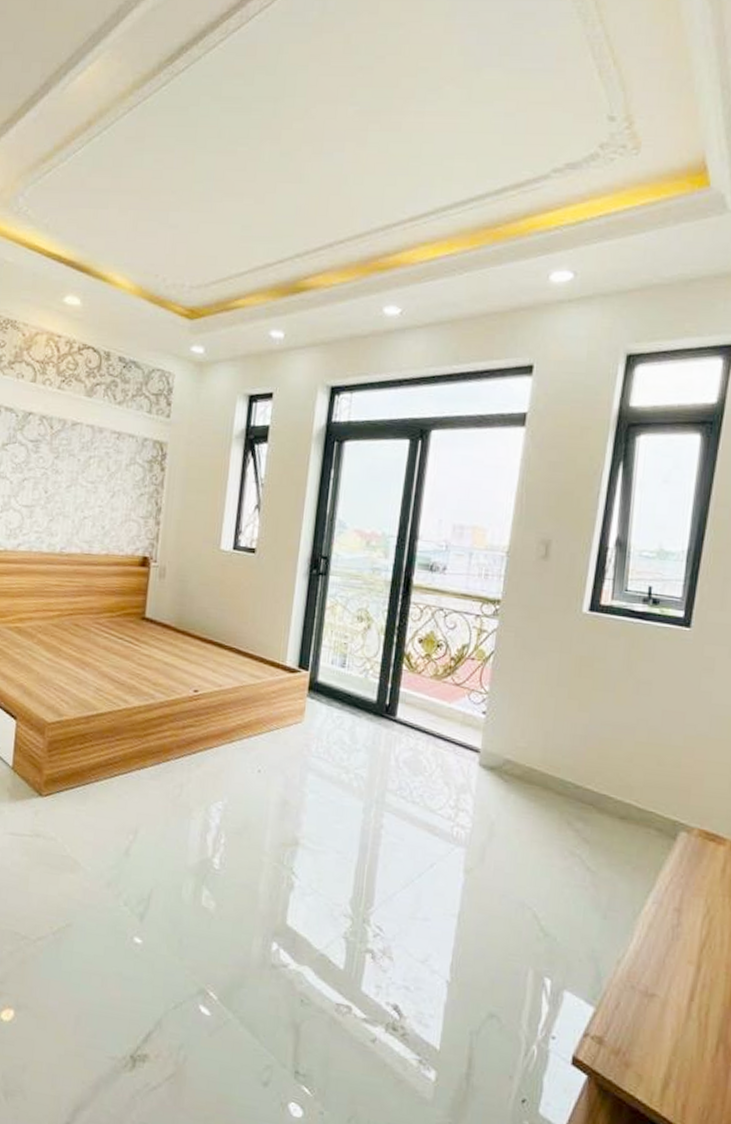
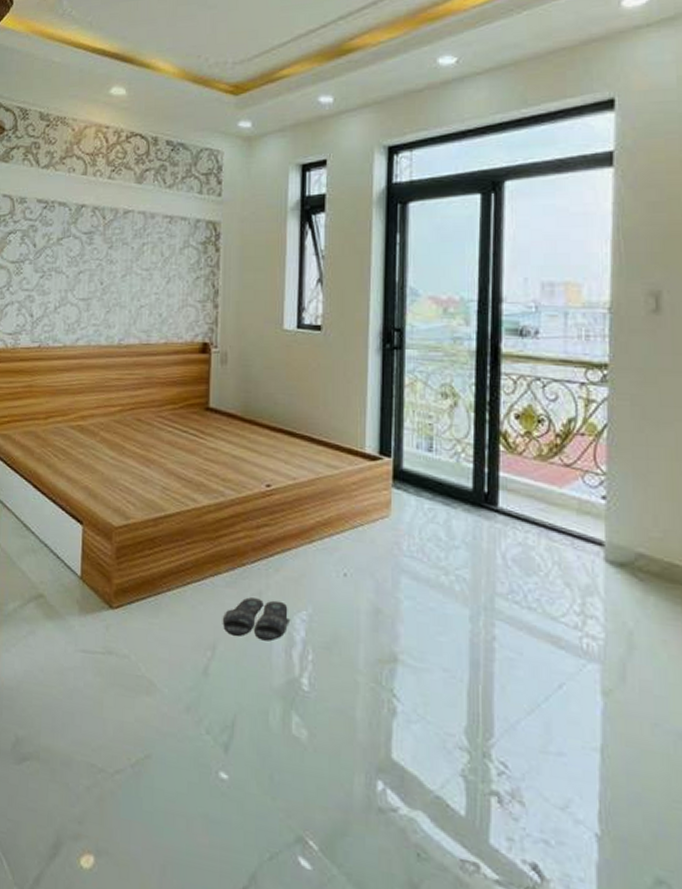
slippers: none [146,788,208,827] -> present [223,597,291,641]

